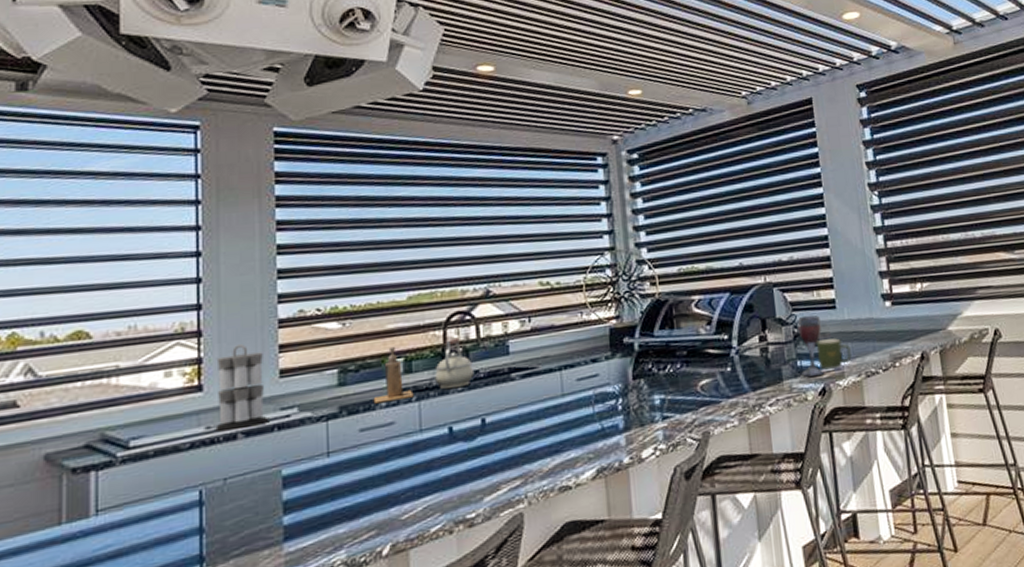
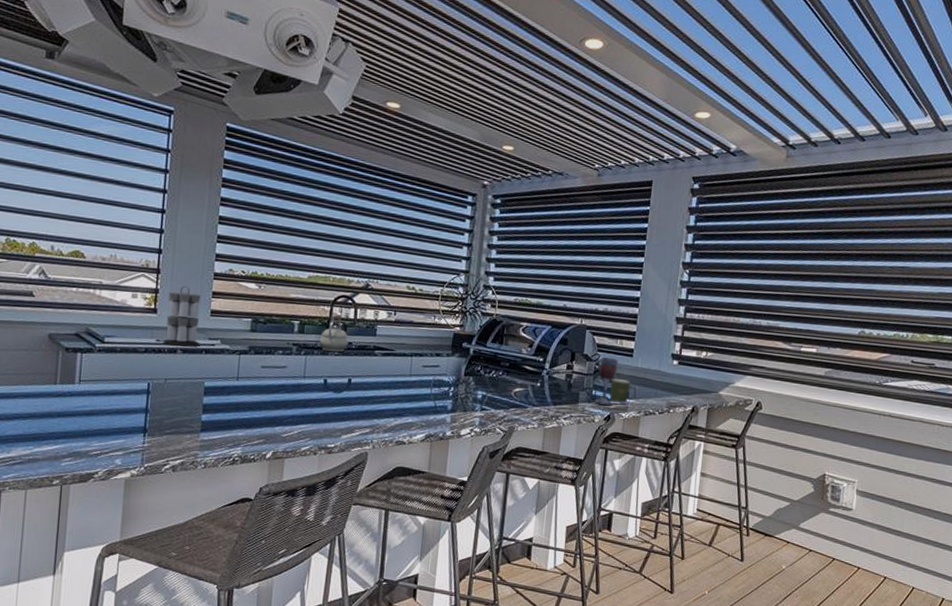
soap dispenser: present [373,346,414,404] -> none [273,311,303,352]

